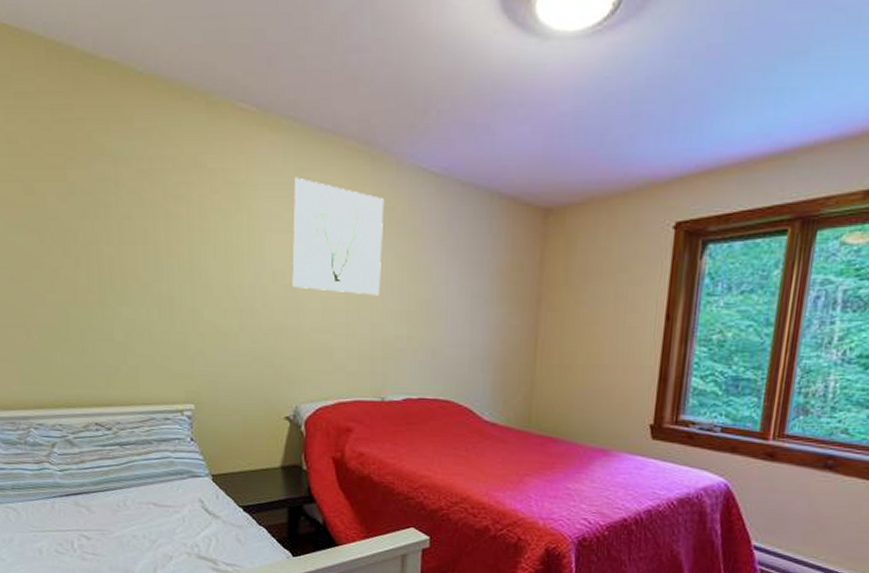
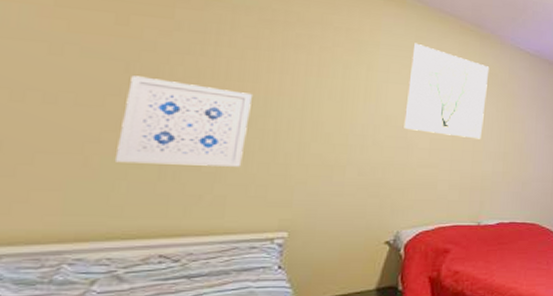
wall art: none [45,247,146,337] -> present [114,75,252,167]

